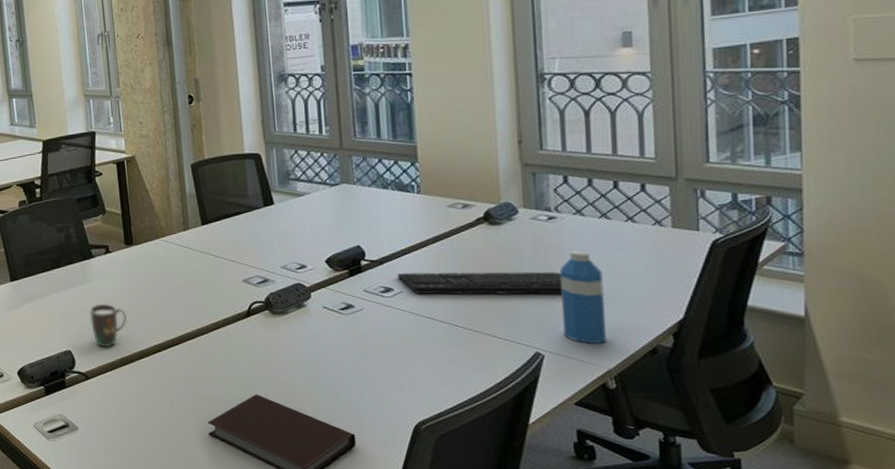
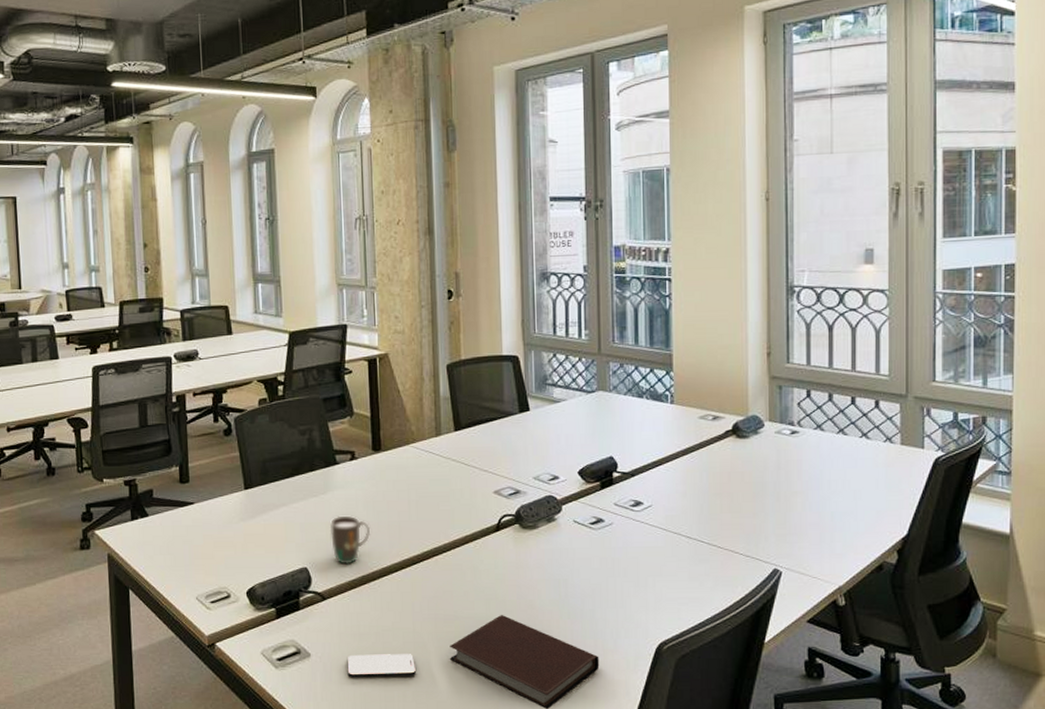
smartphone: none [111,428,178,450] -> present [347,654,417,678]
keyboard: present [397,271,563,295] -> none [647,486,802,510]
water bottle: present [560,250,606,344] -> none [800,465,838,560]

